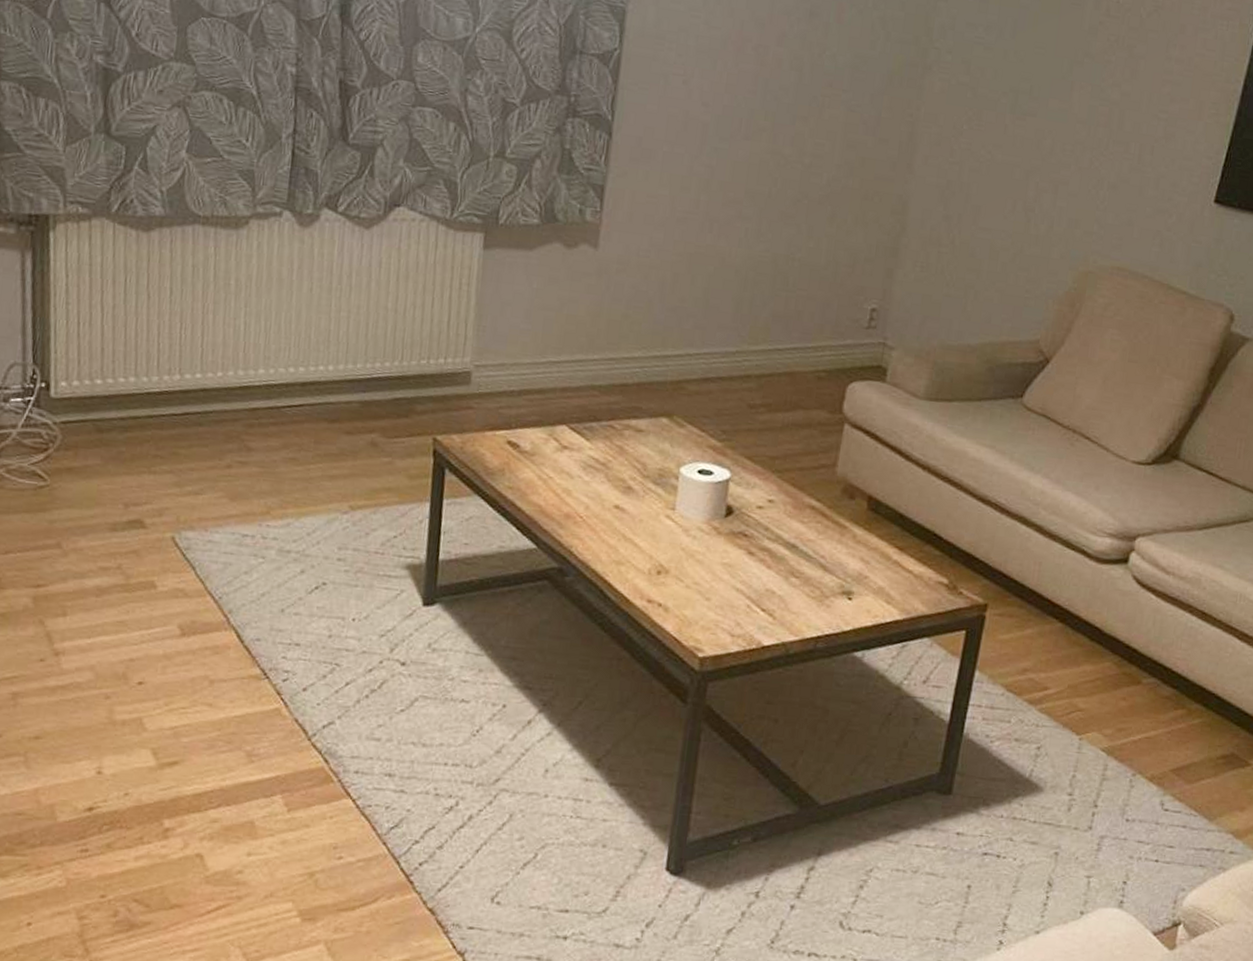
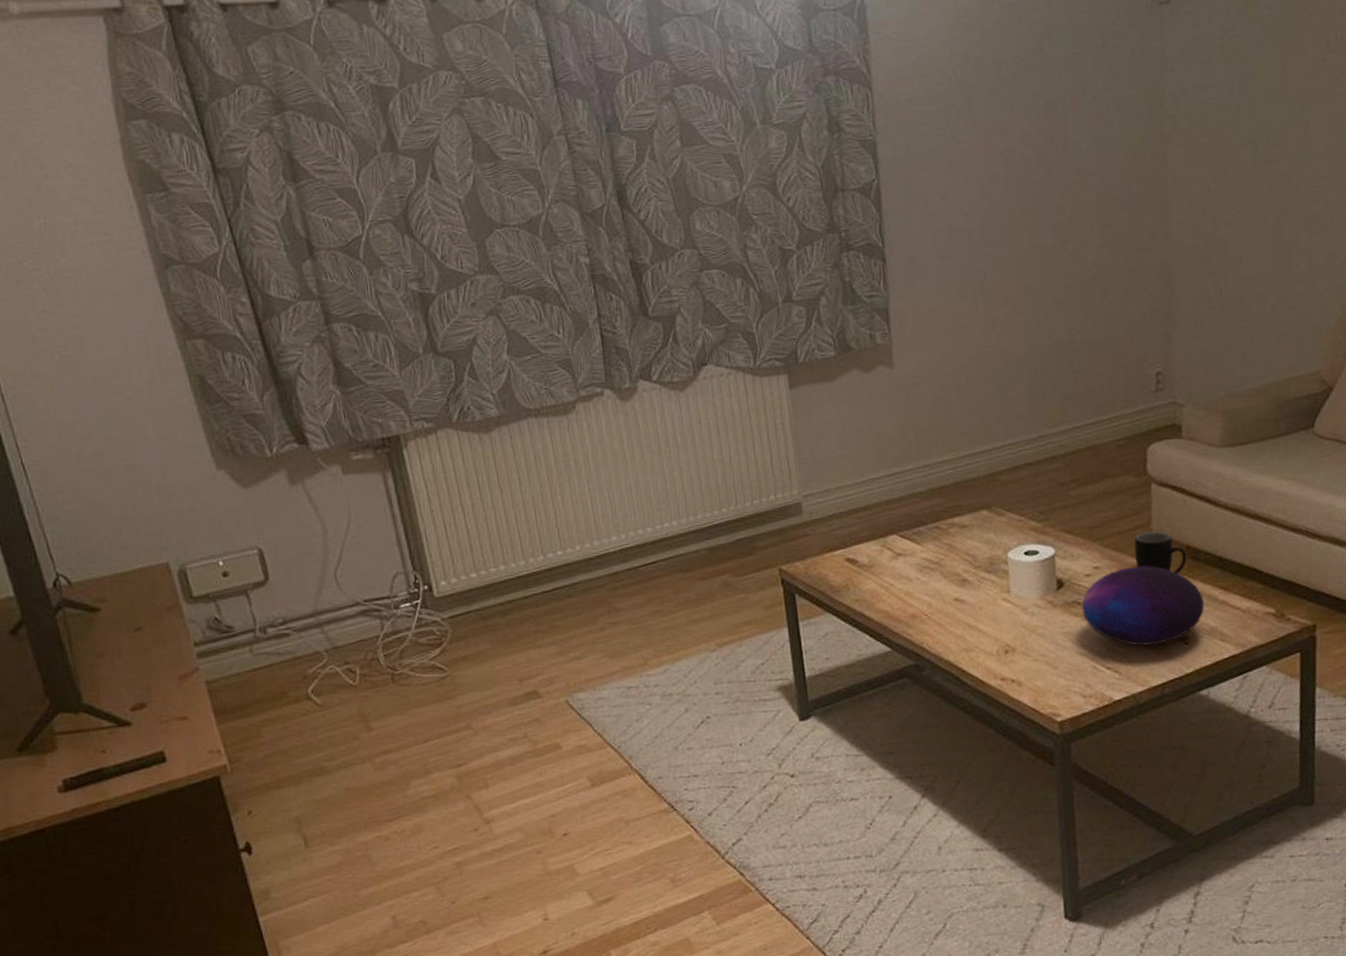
decorative orb: none [747,506,877,595] -> present [1082,566,1205,646]
mug: none [812,473,868,523] -> present [1134,531,1187,574]

